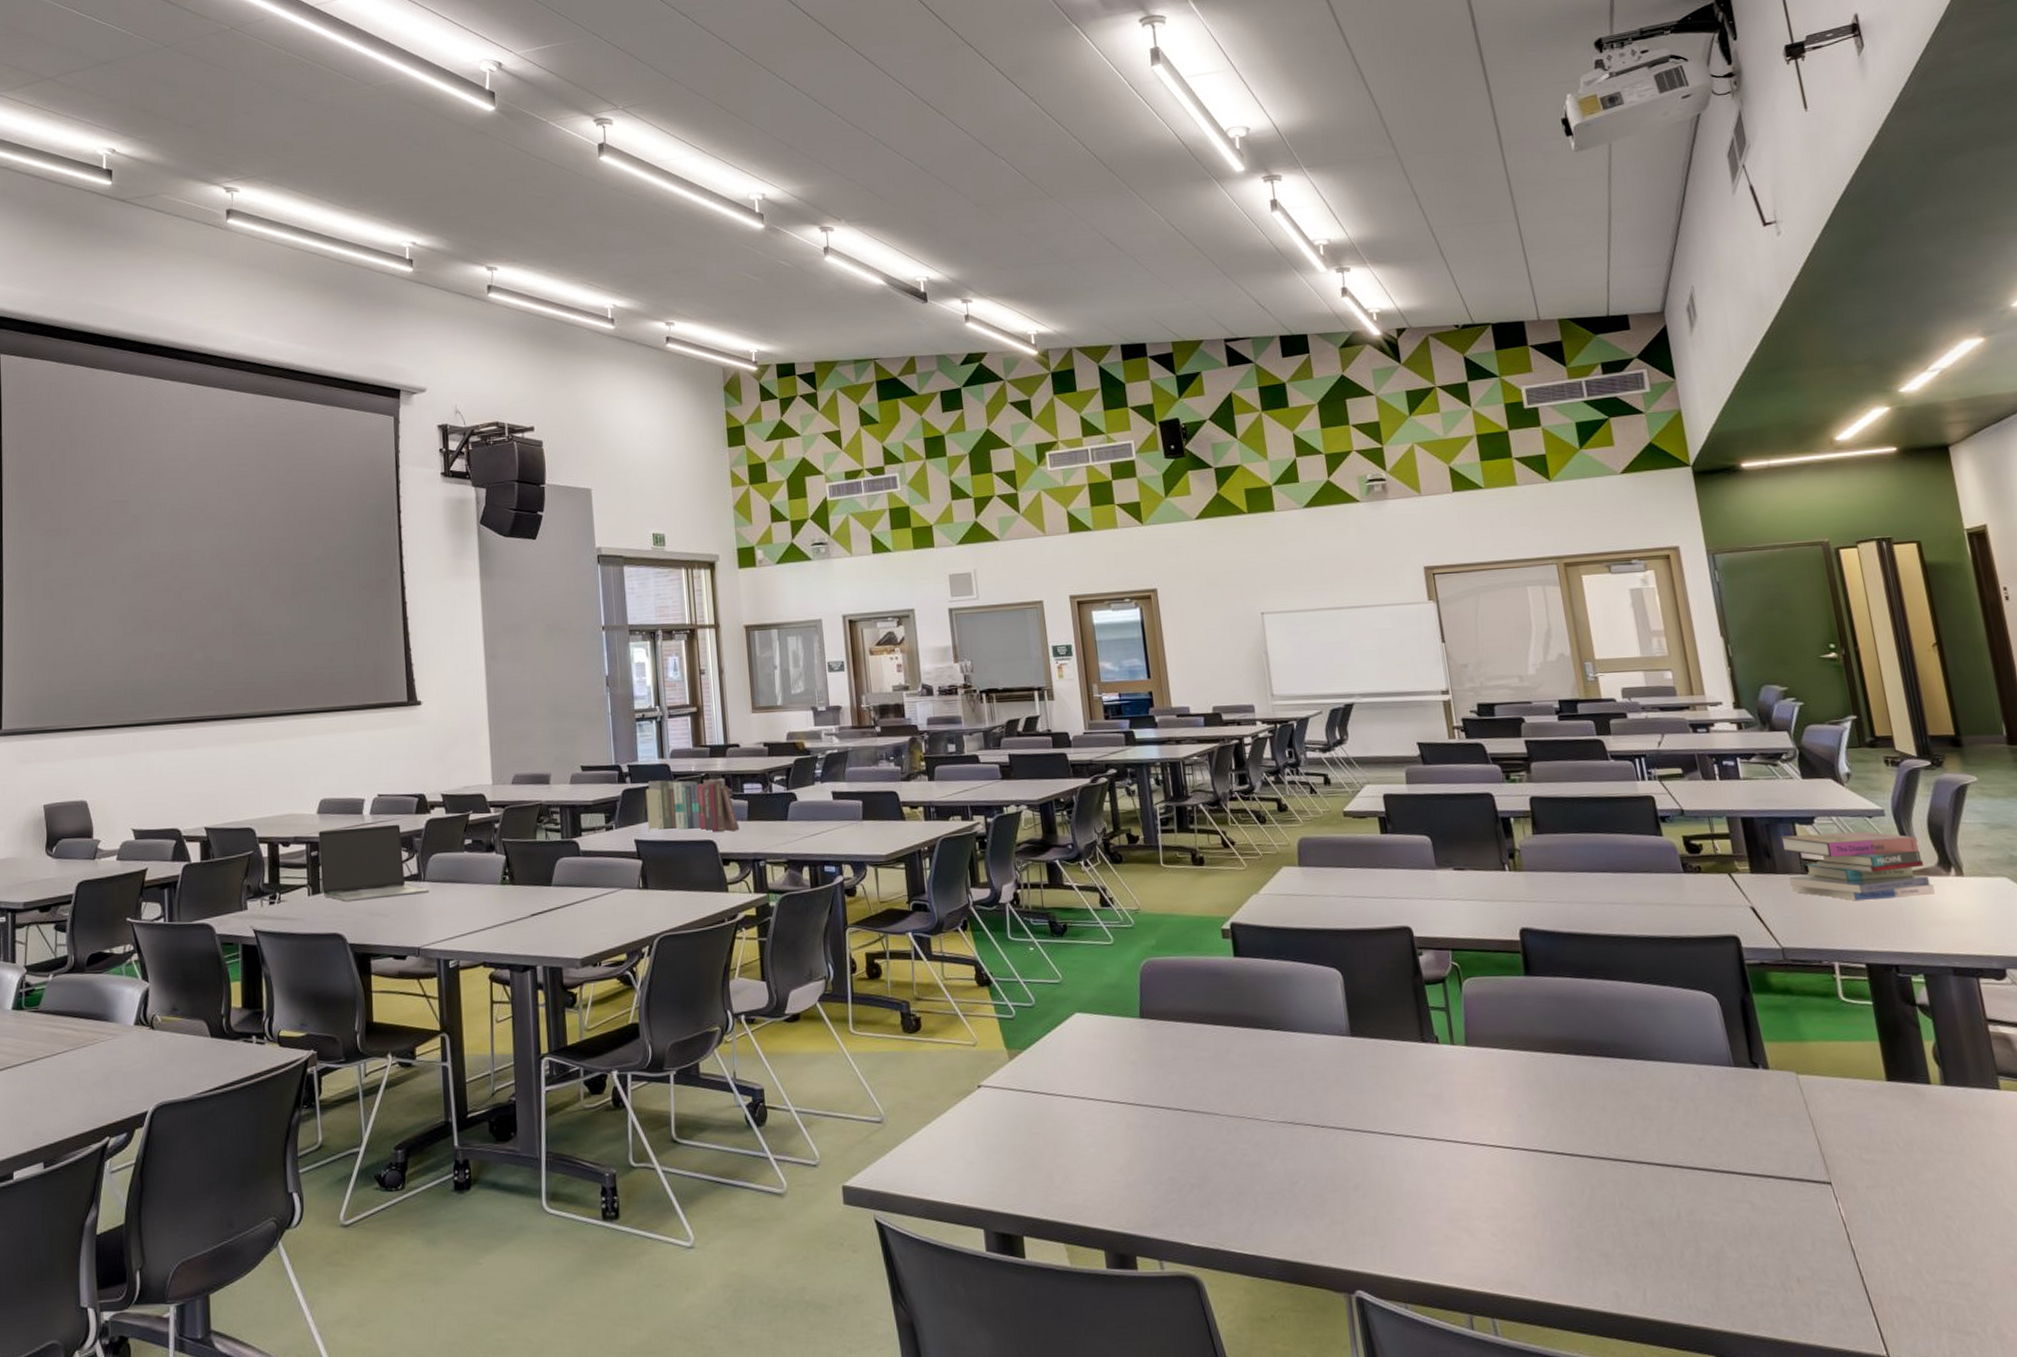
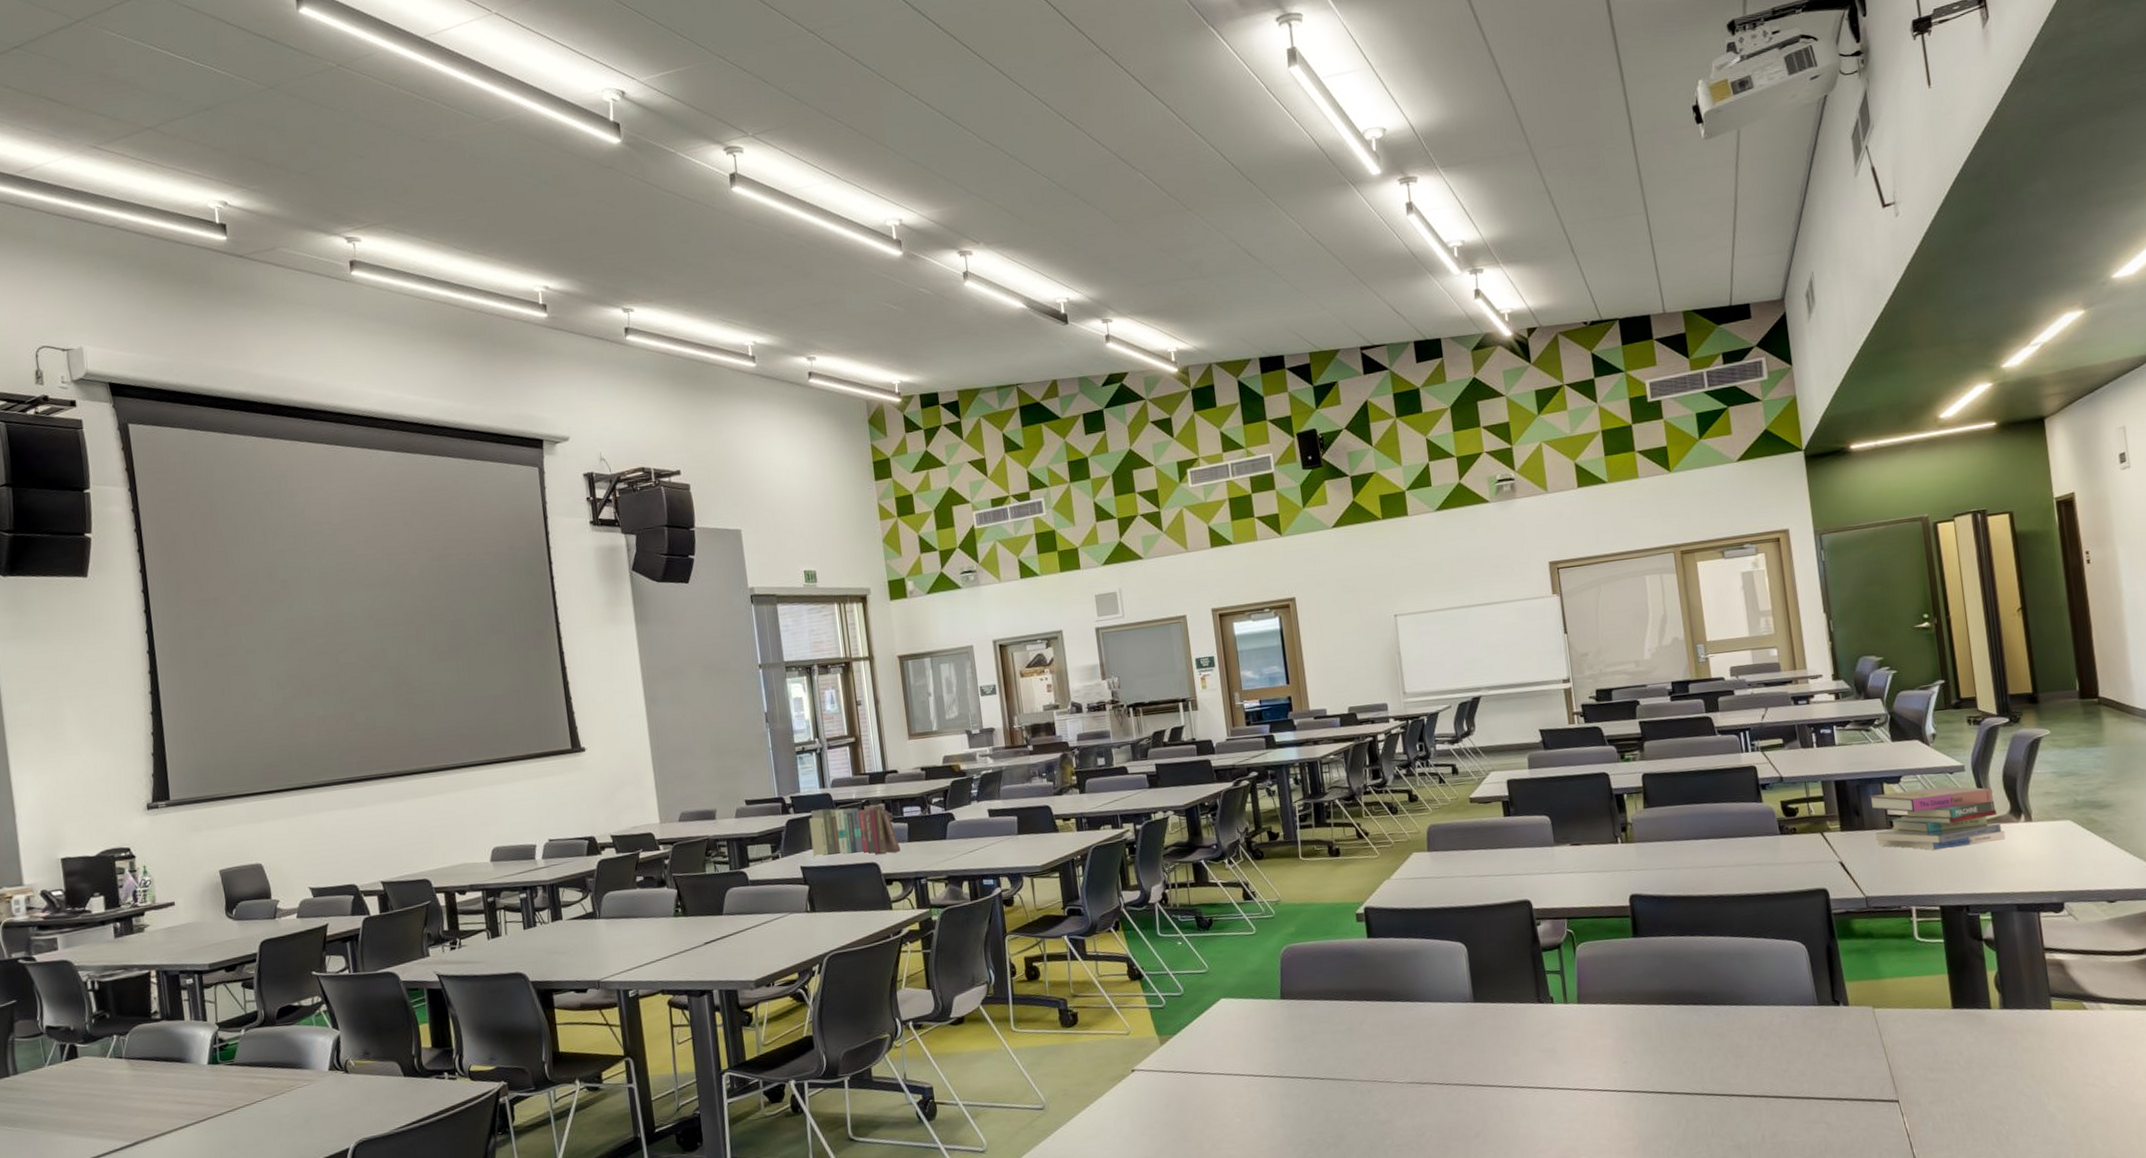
laptop: present [318,824,429,902] -> none [493,866,605,943]

